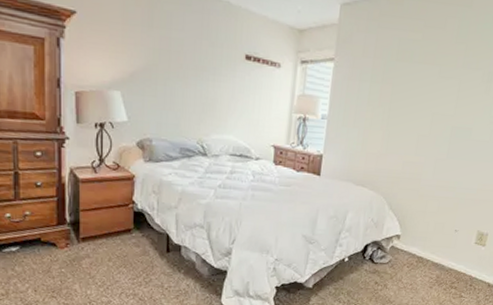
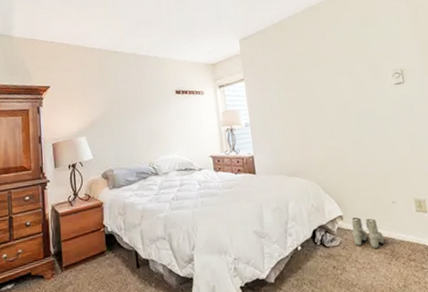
boots: none [403,238,435,272] -> present [351,217,385,249]

